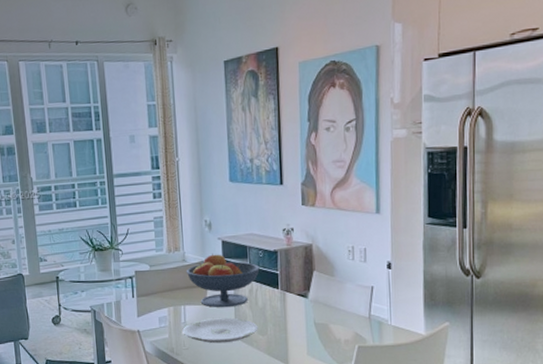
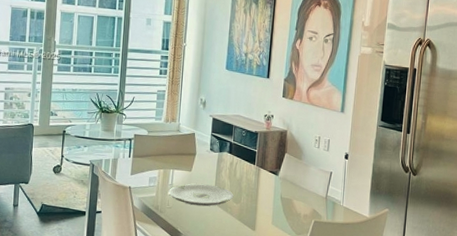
fruit bowl: present [186,253,260,307] -> none [178,127,242,176]

